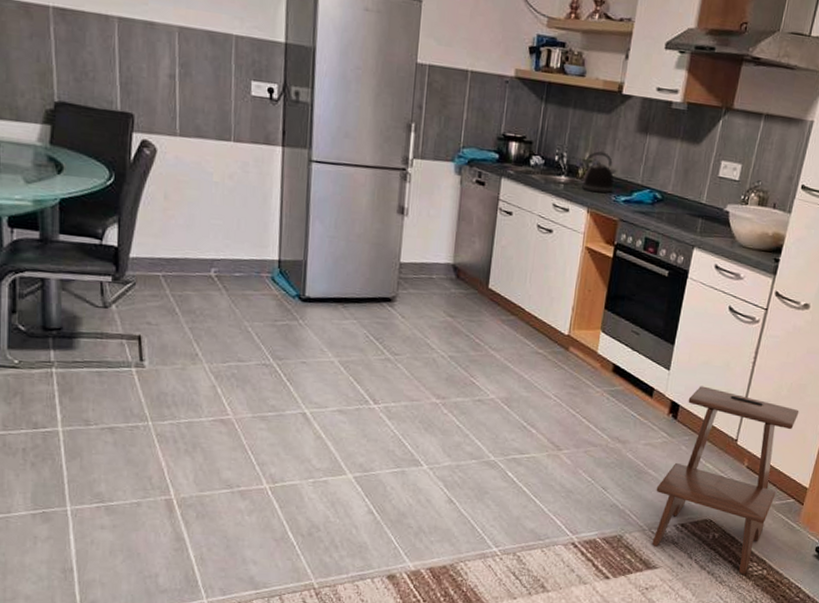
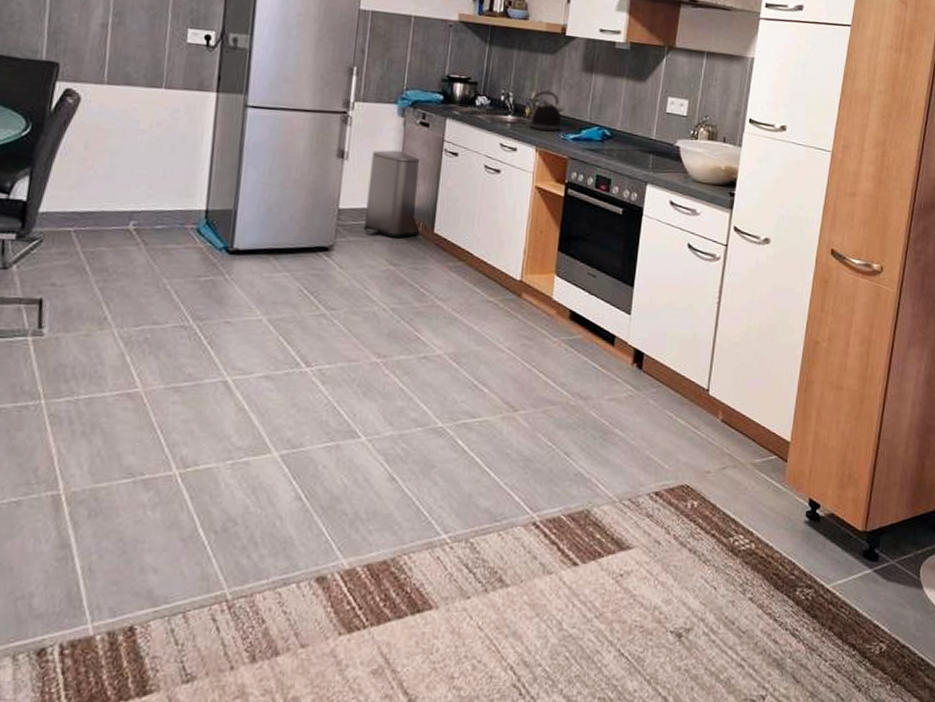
pedal bin: none [424,207,478,293] -> present [364,150,422,239]
step stool: present [652,386,799,574] -> none [624,331,771,550]

